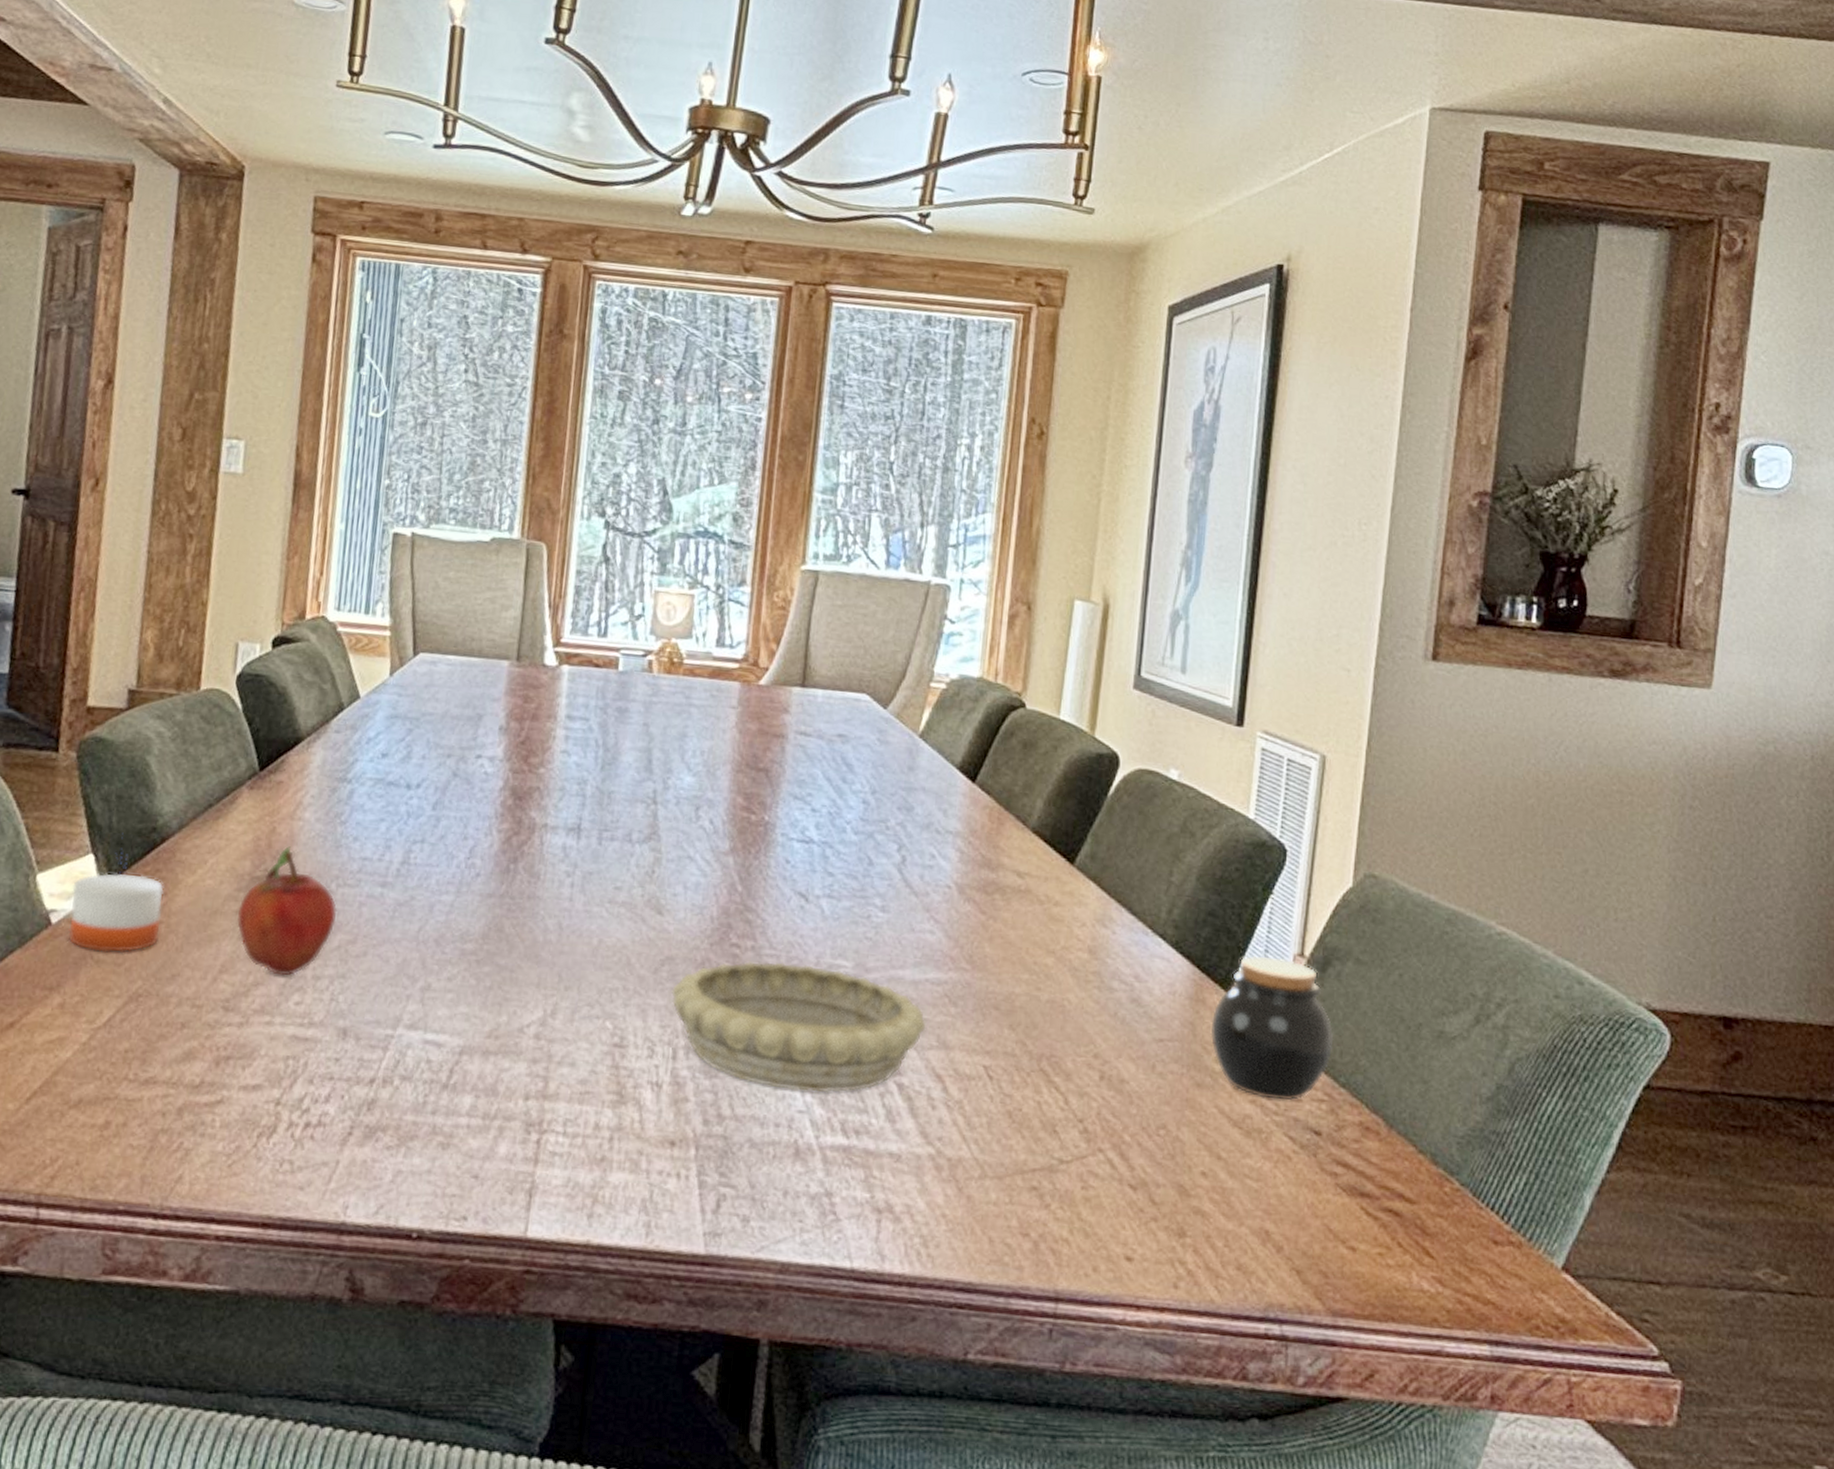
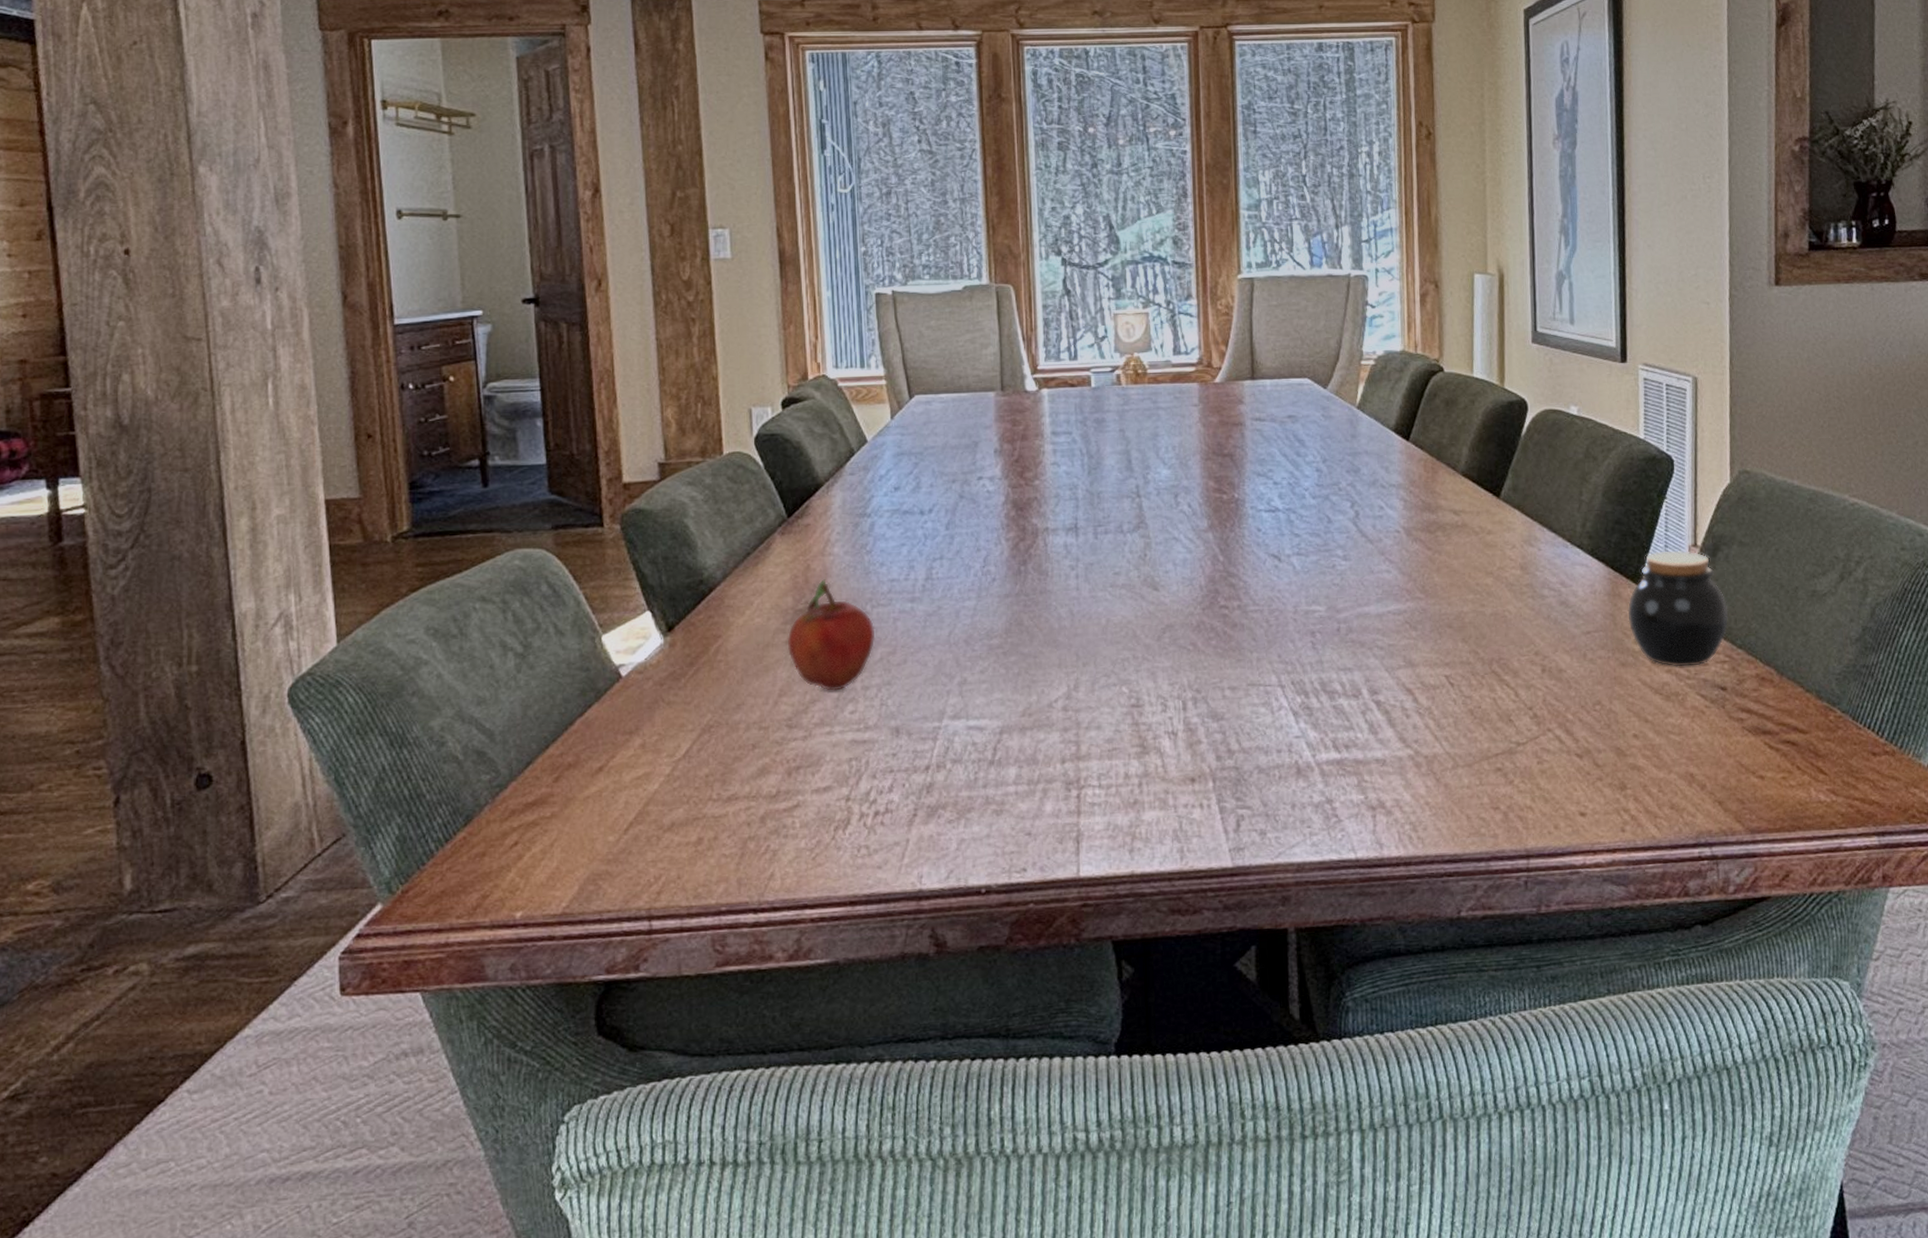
candle: present [69,857,164,952] -> none [636,610,720,695]
decorative bowl: present [671,961,927,1093] -> none [1175,614,1393,721]

